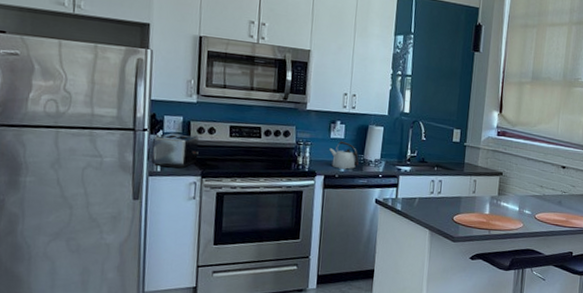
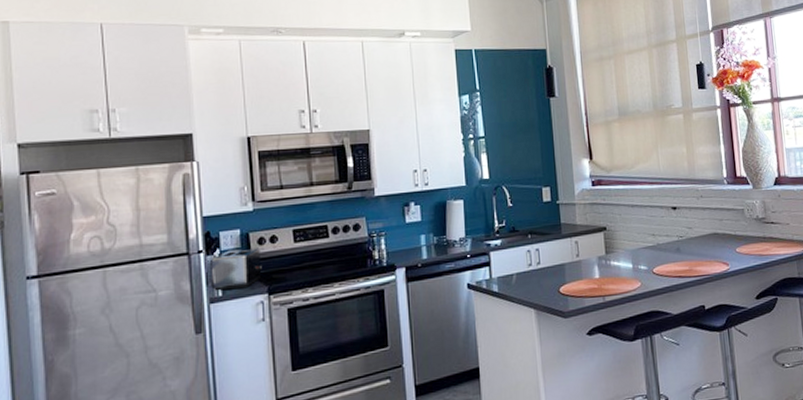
kettle: present [329,140,359,169] -> none [407,224,442,257]

